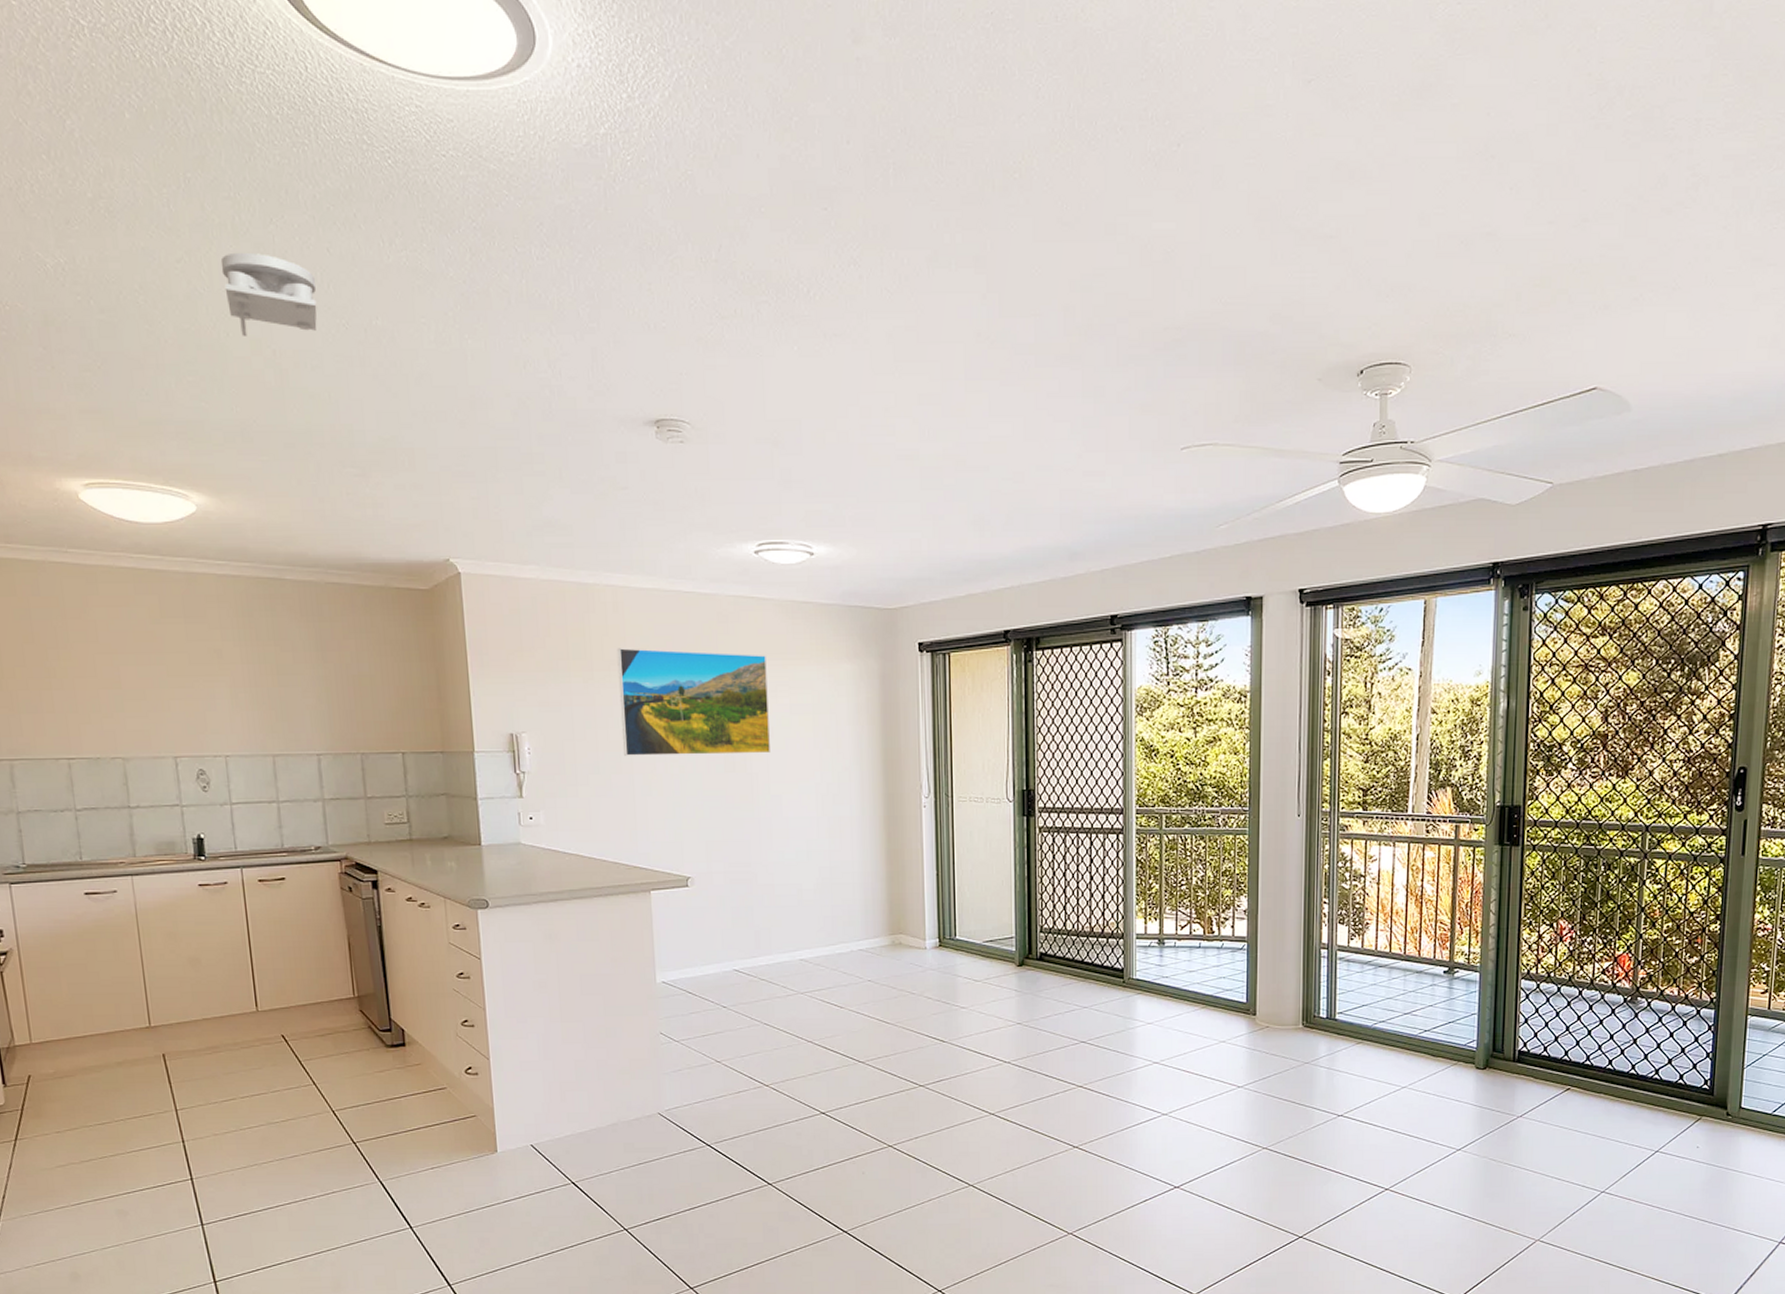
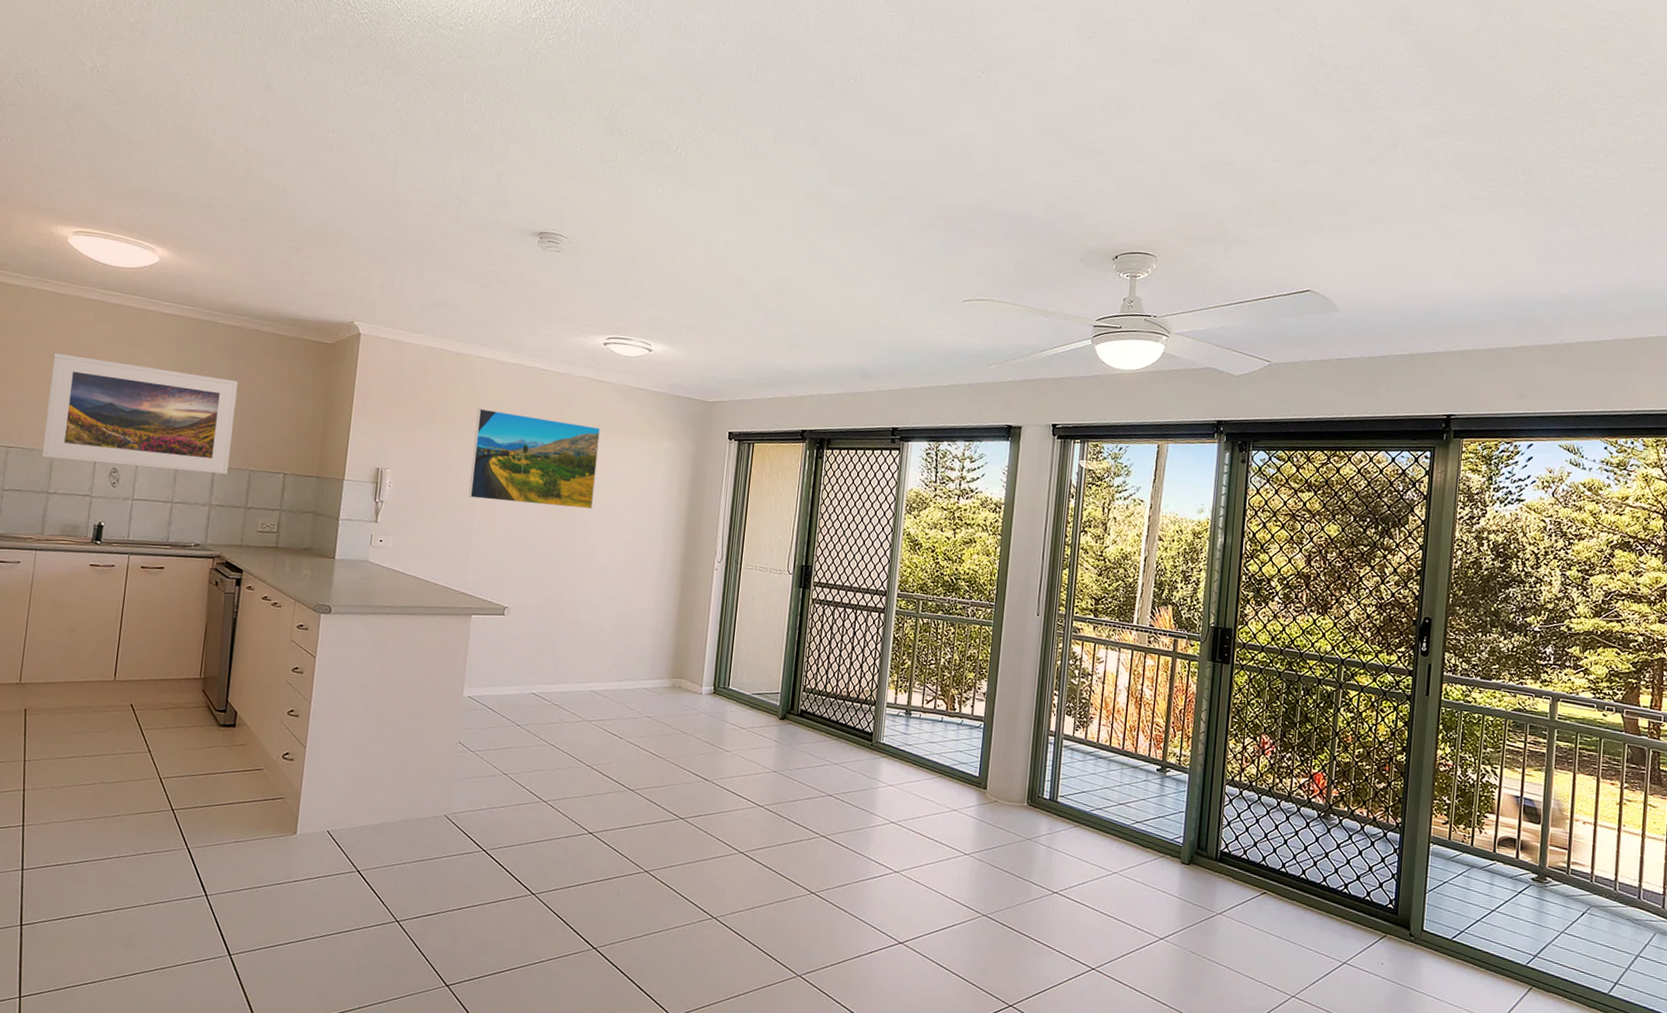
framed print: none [96,638,336,766] -> present [41,353,238,474]
smoke detector: present [220,252,317,336] -> none [219,72,291,136]

